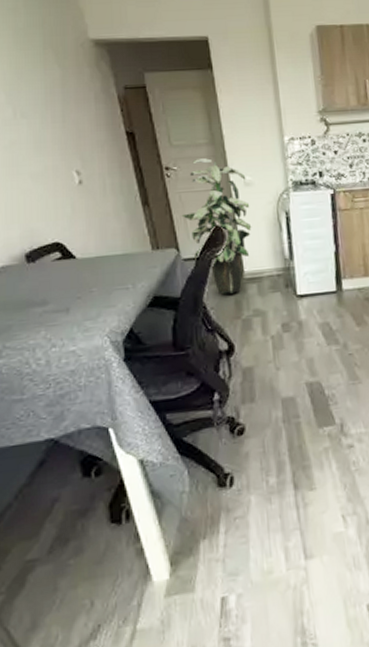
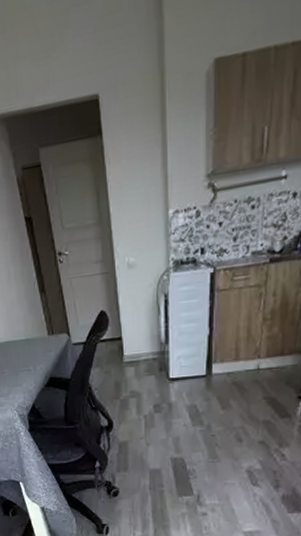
indoor plant: present [181,158,252,295] -> none [72,240,133,377]

